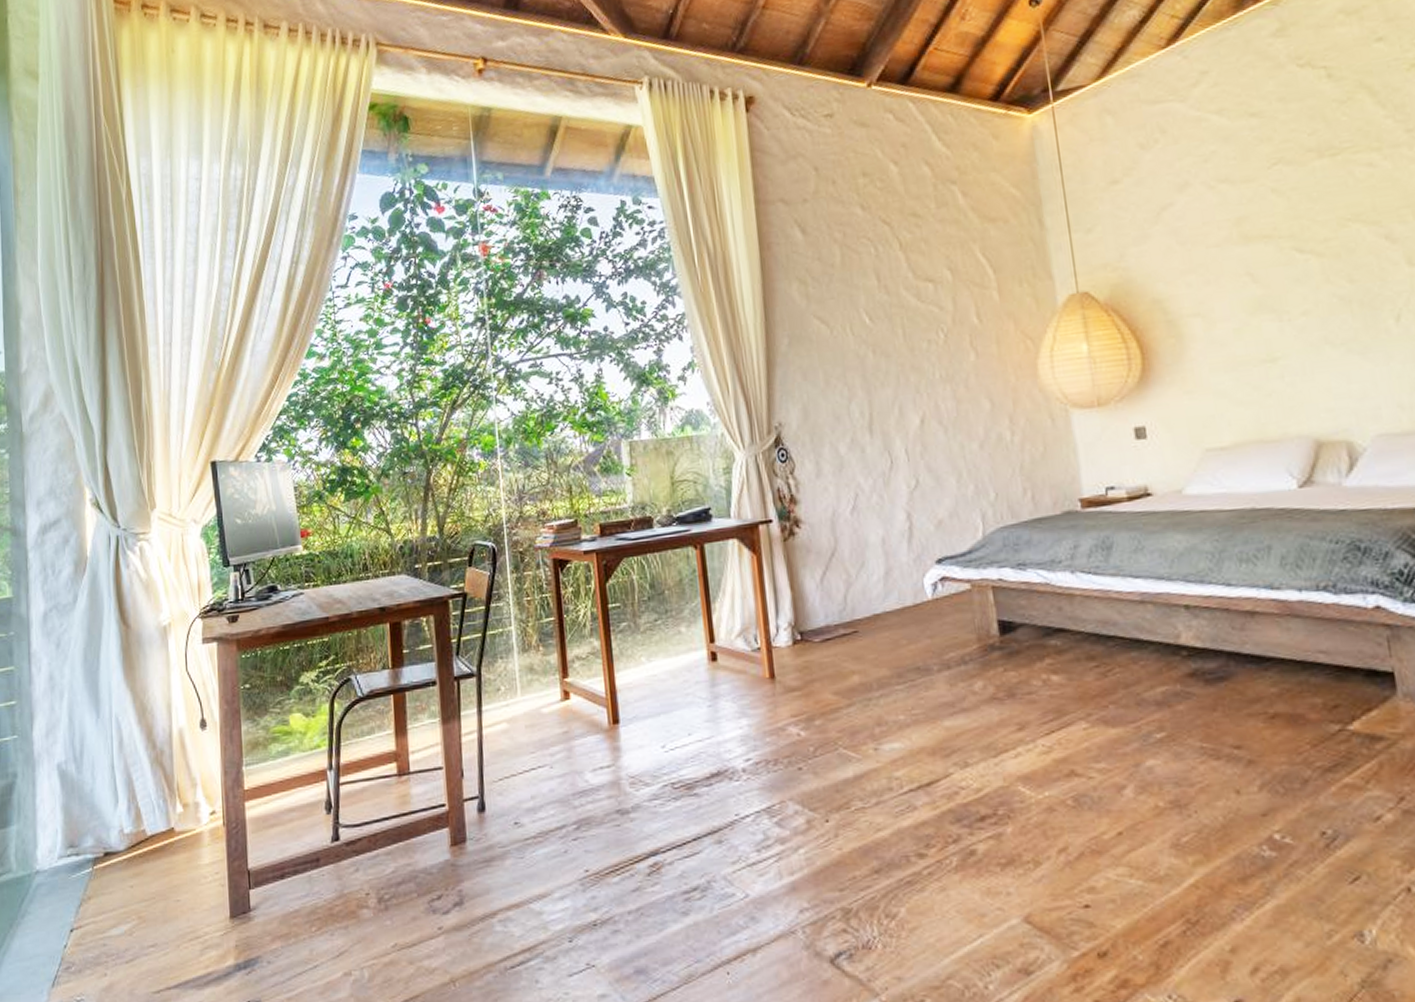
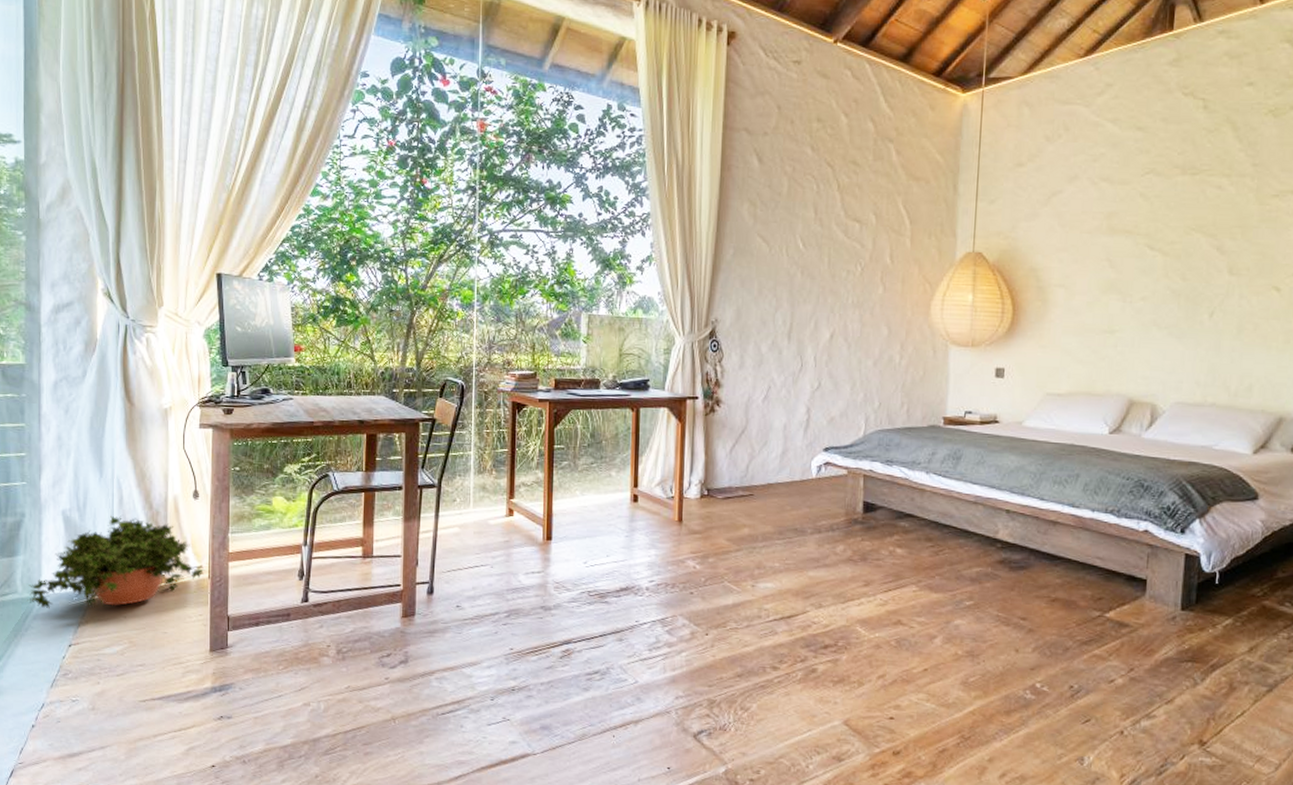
potted plant: none [23,760,220,888] -> present [27,514,206,609]

